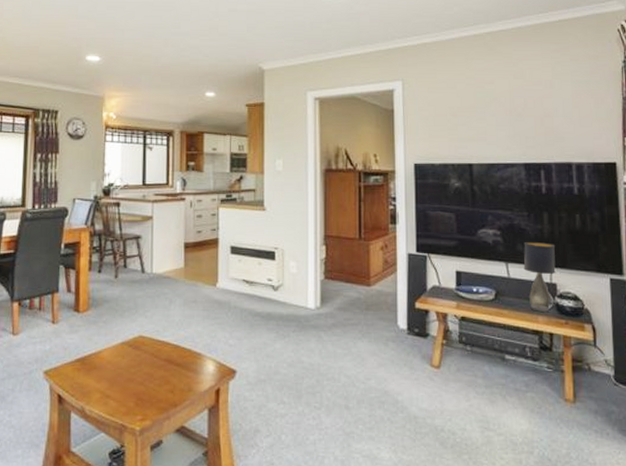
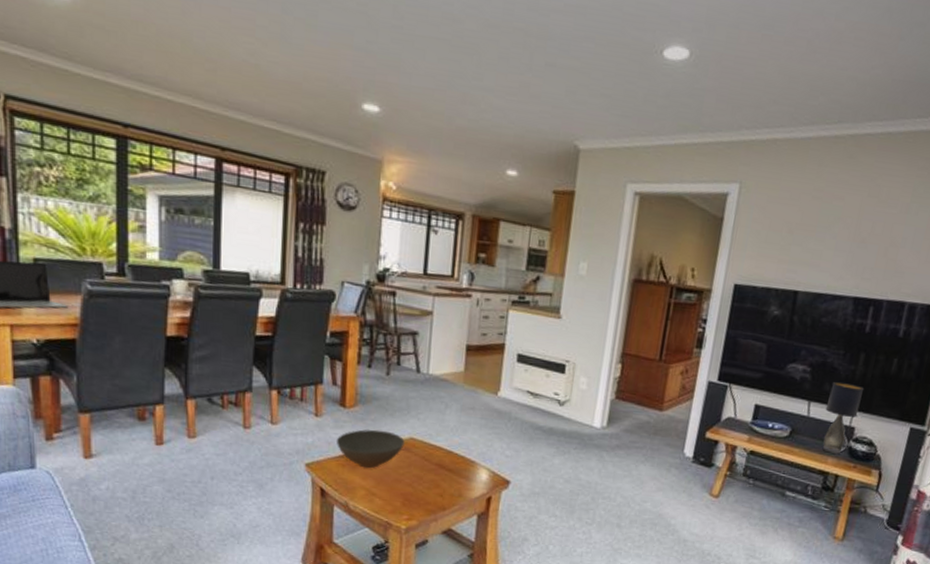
bowl: none [71,331,135,371] -> present [336,429,405,469]

